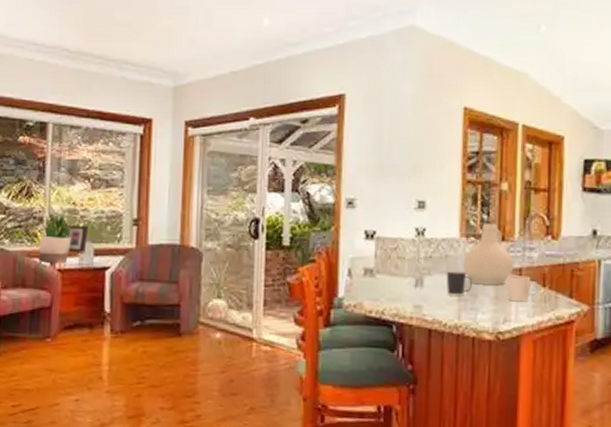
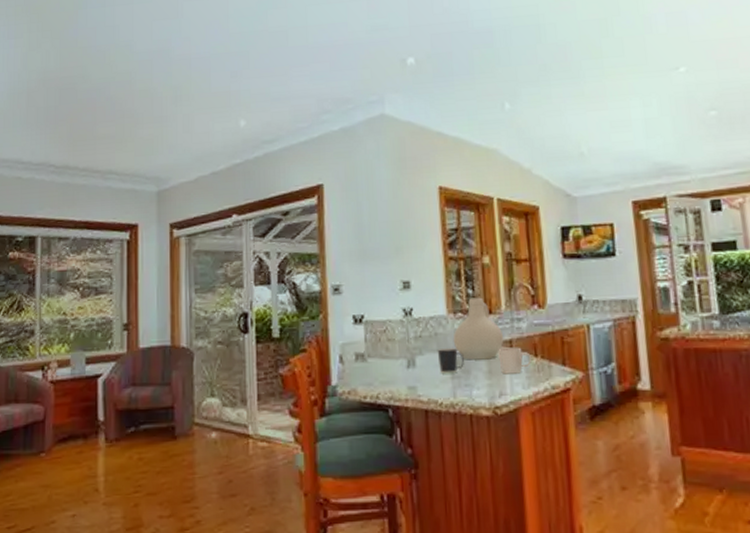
planter: present [38,211,73,264] -> none [30,322,64,376]
picture frame: present [66,224,89,253] -> none [58,334,80,363]

